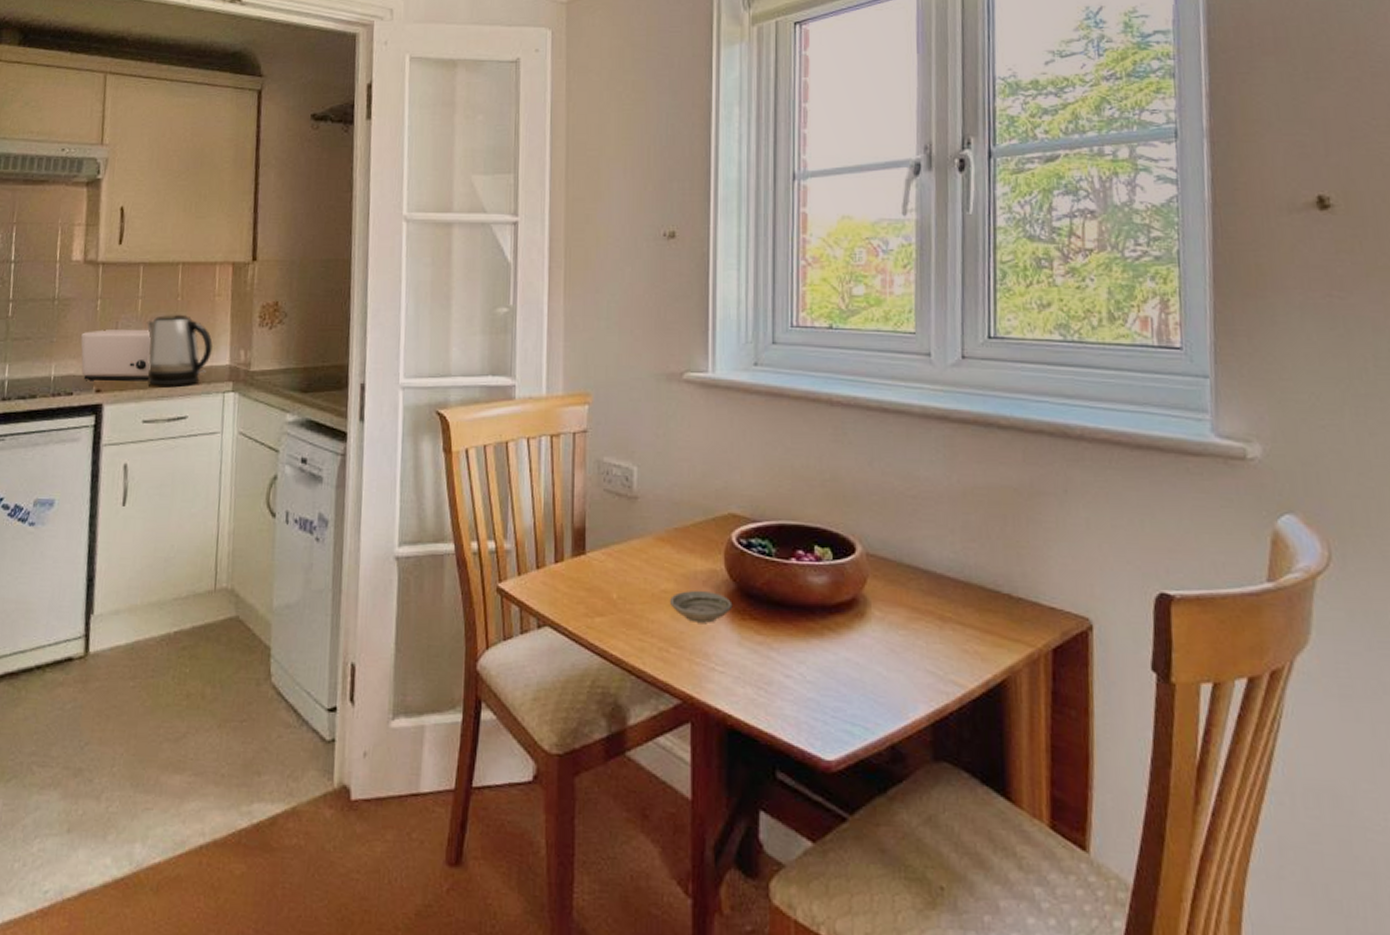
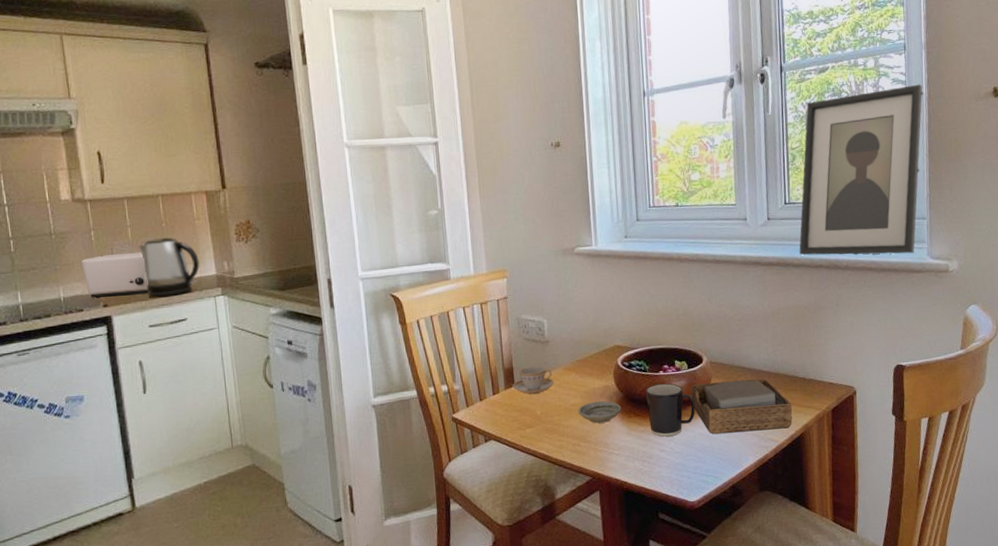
teacup: none [582,529,641,570] -> present [512,366,555,395]
mug: none [768,576,840,656] -> present [645,383,695,437]
napkin holder: none [835,583,990,669] -> present [690,378,793,434]
picture frame: none [1008,185,1205,426] -> present [799,84,923,256]

